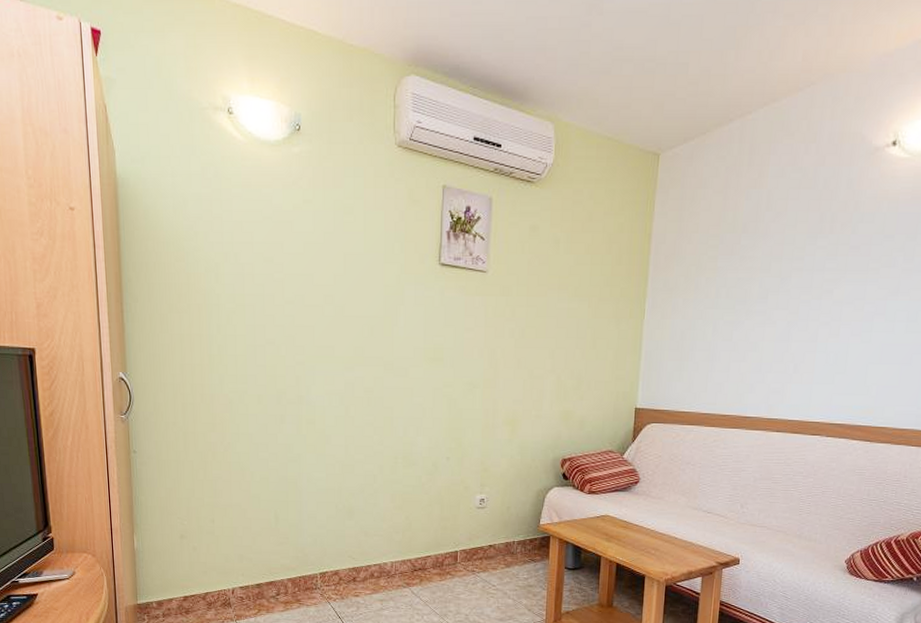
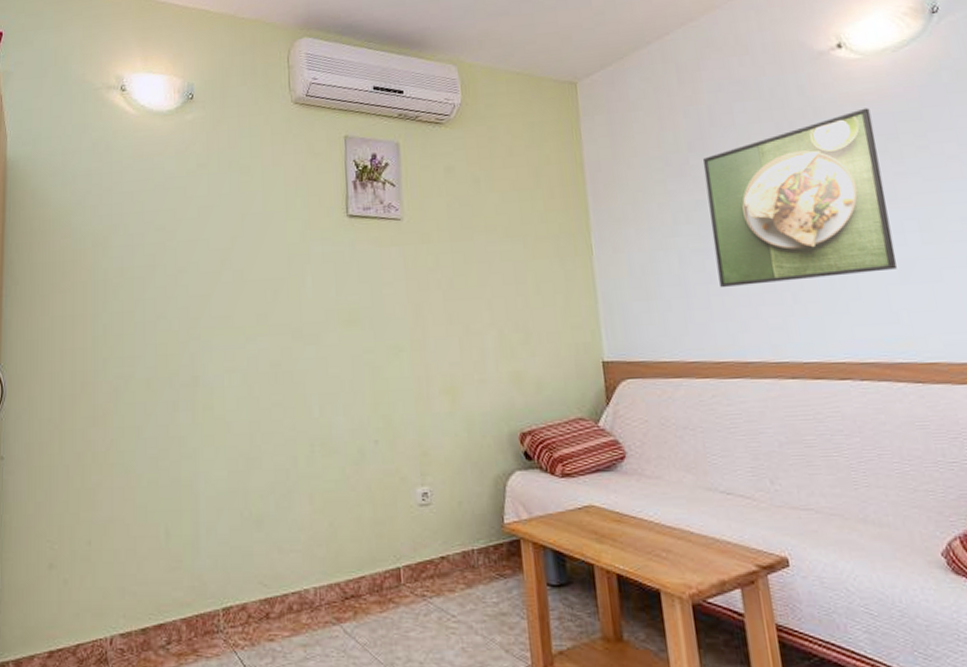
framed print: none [740,207,901,356] -> present [702,107,897,288]

